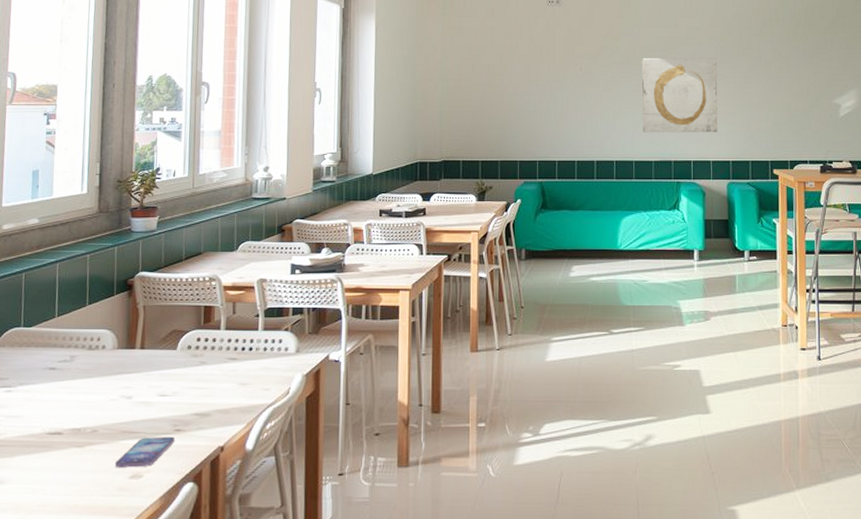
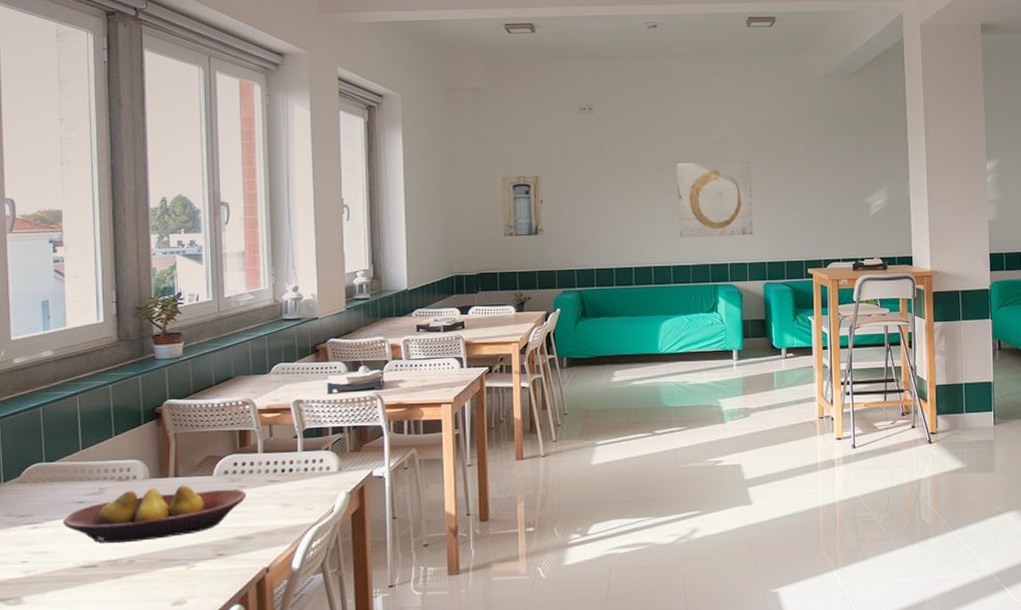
fruit bowl: none [34,357,207,412] -> present [62,485,246,544]
smartphone: present [114,436,175,468] -> none [155,561,218,596]
wall art: none [468,66,509,126] -> present [502,176,544,237]

